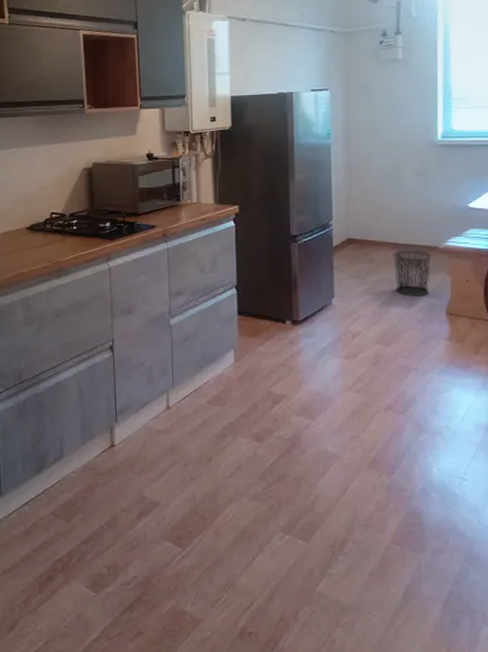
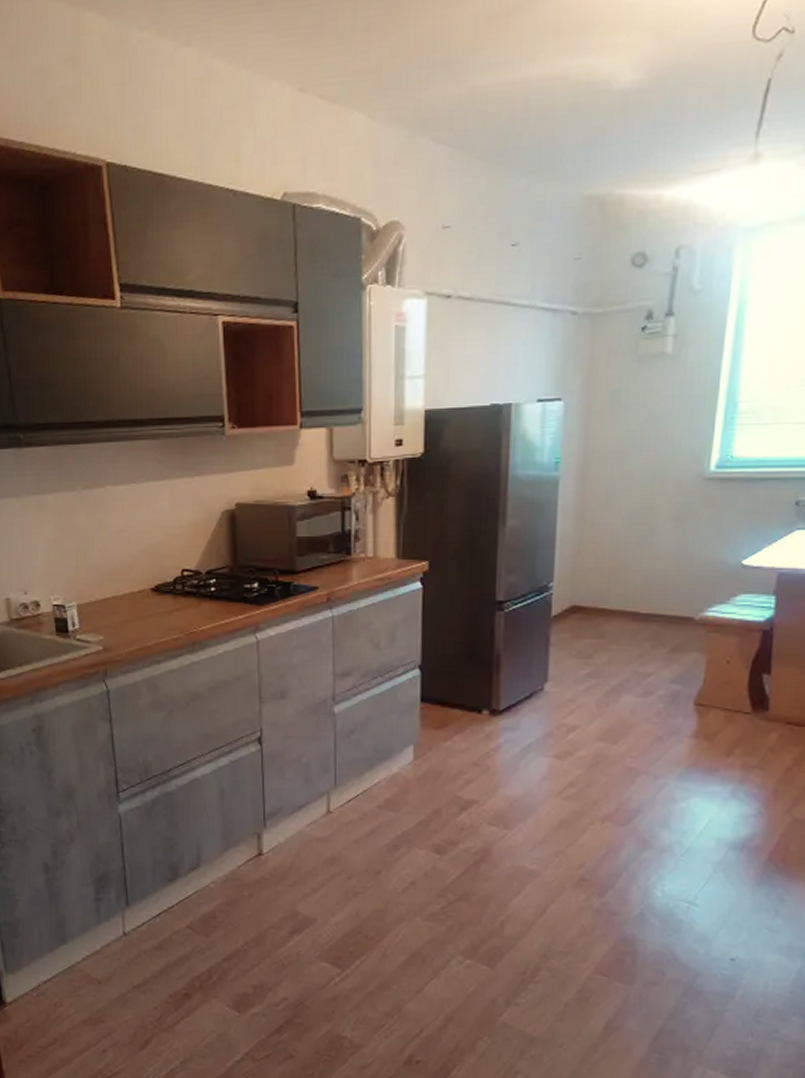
waste bin: present [393,249,432,296] -> none [630,621,684,682]

